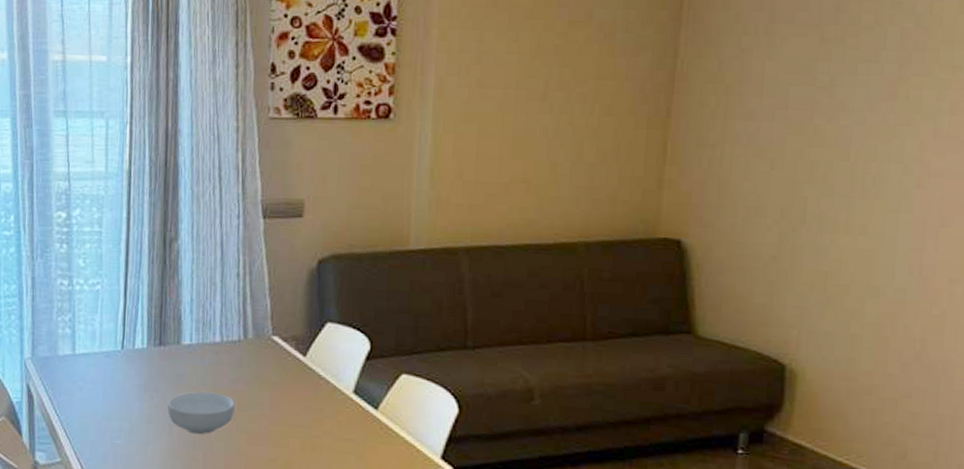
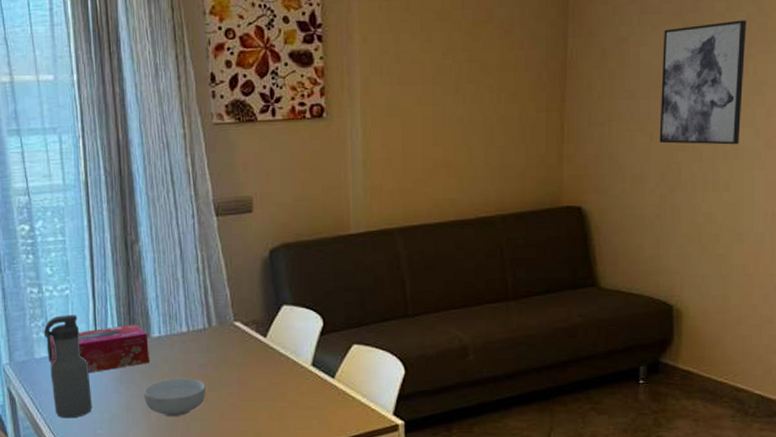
water bottle: none [69,311,113,424] -> present [43,315,92,419]
tissue box: none [73,328,178,377] -> present [50,324,150,374]
wall art: none [782,35,900,181] -> present [659,20,747,145]

